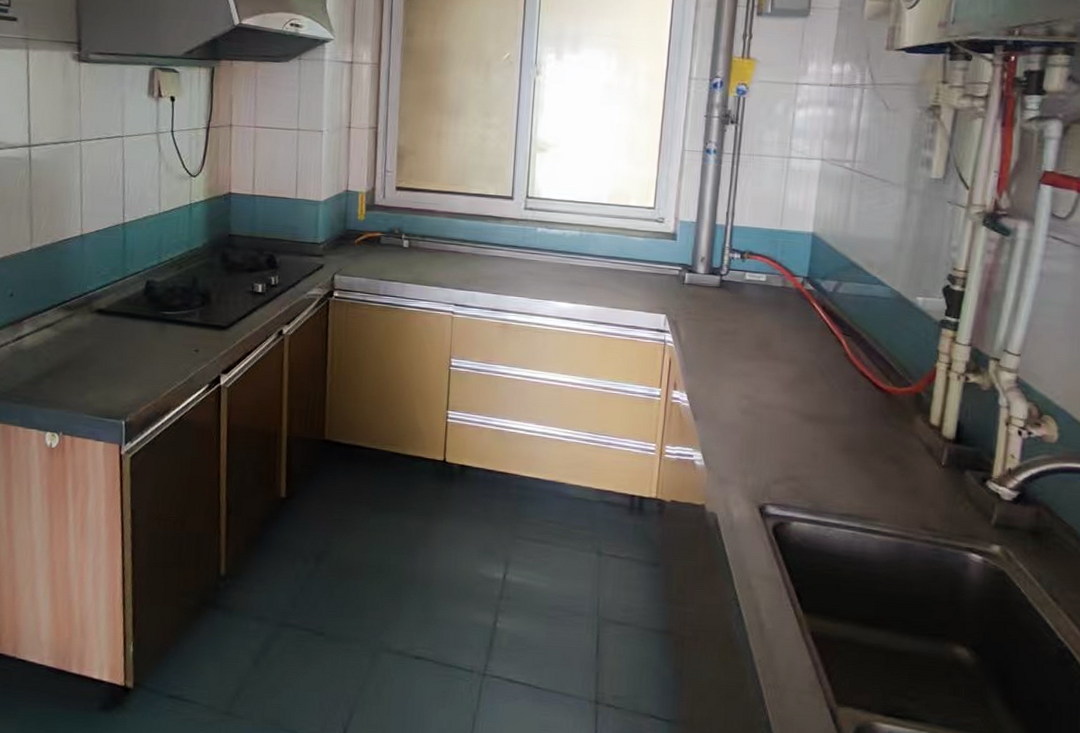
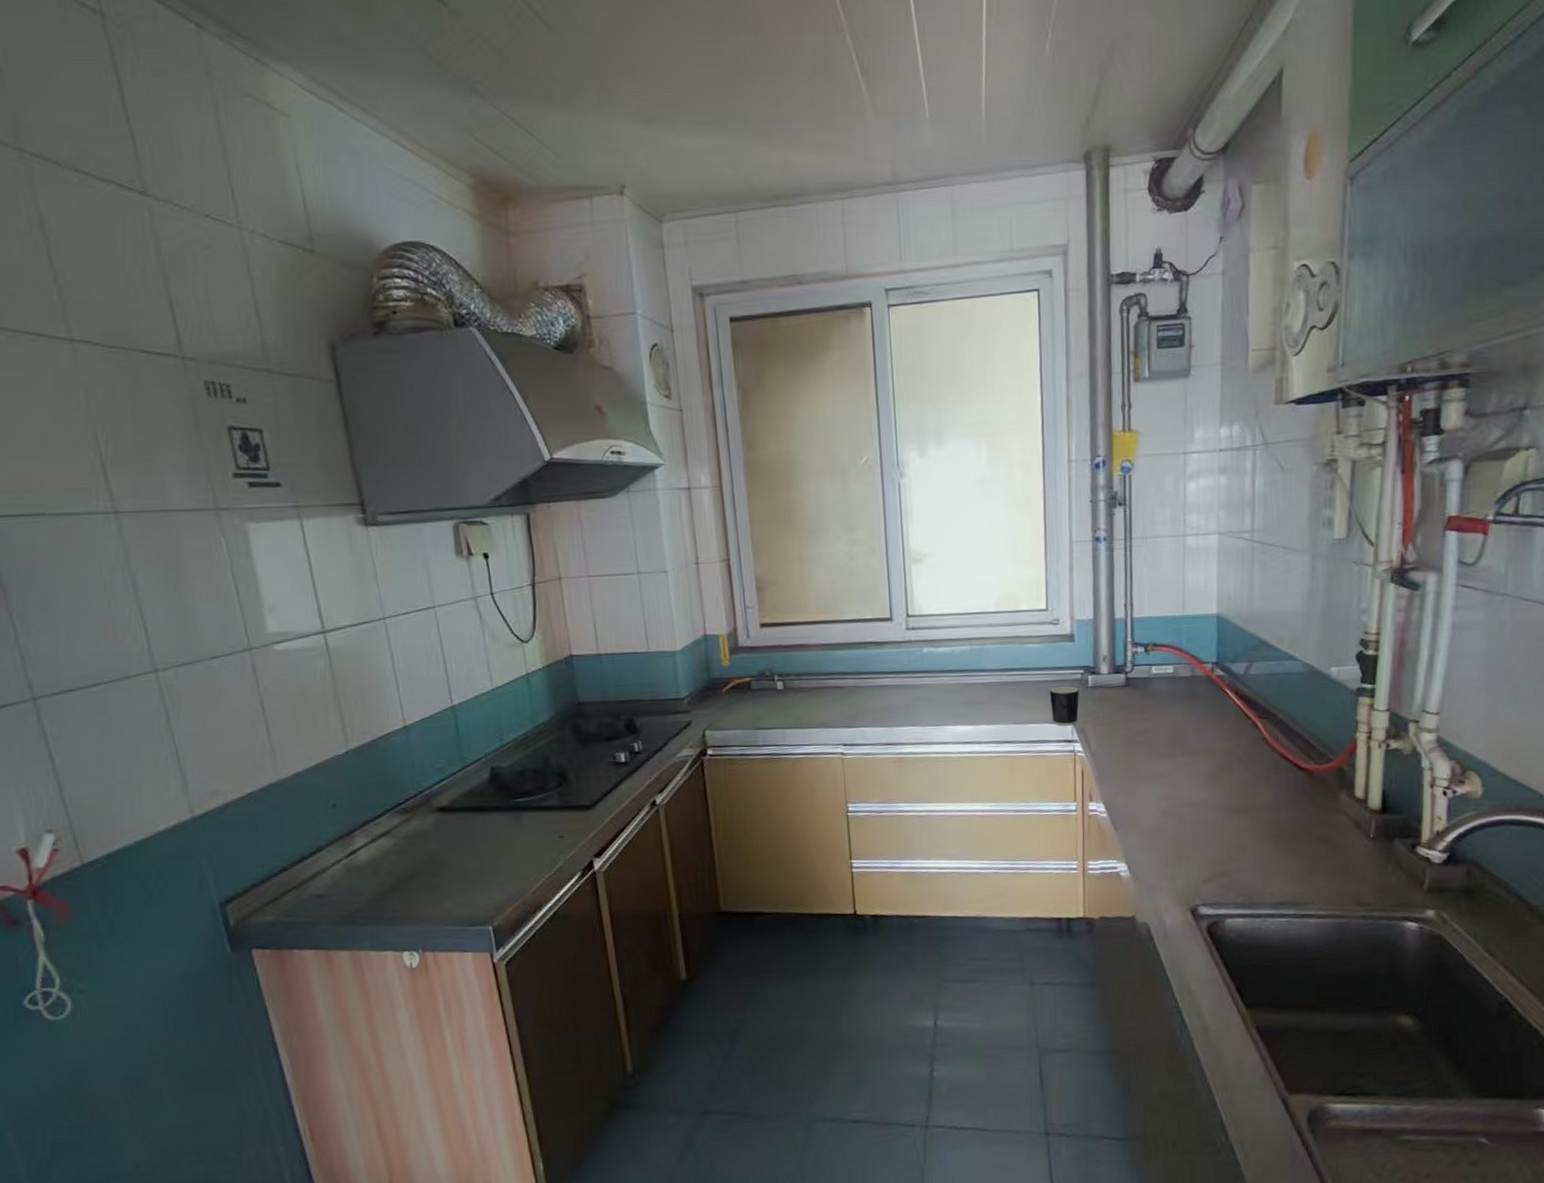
mug: none [647,278,676,317] -> present [1049,685,1080,726]

